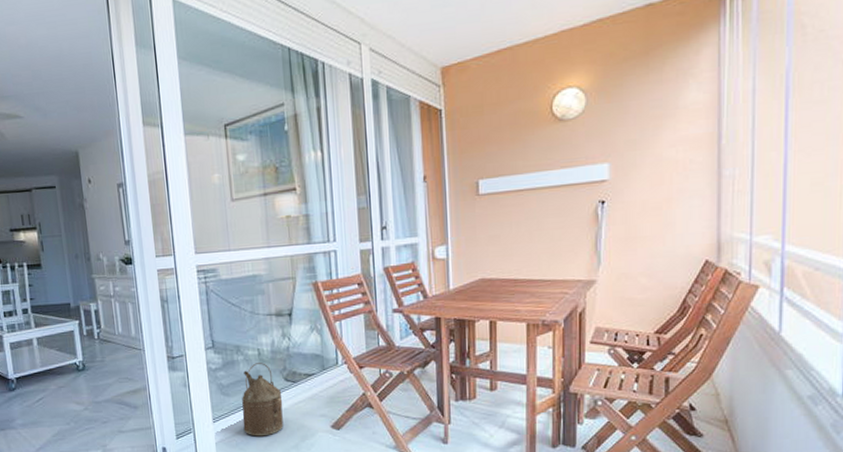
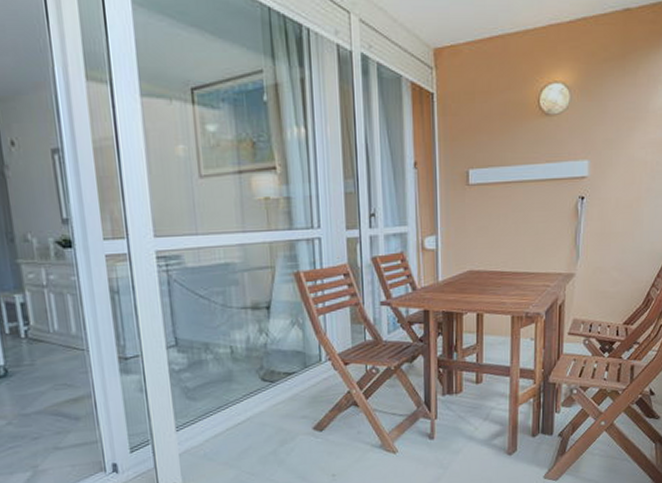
watering can: present [242,363,284,437] -> none [211,361,260,444]

